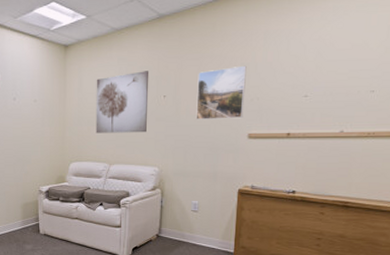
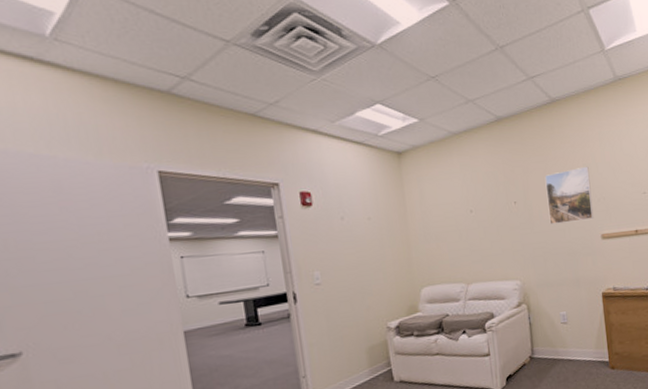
wall art: present [96,71,149,133] -> none [439,176,502,250]

